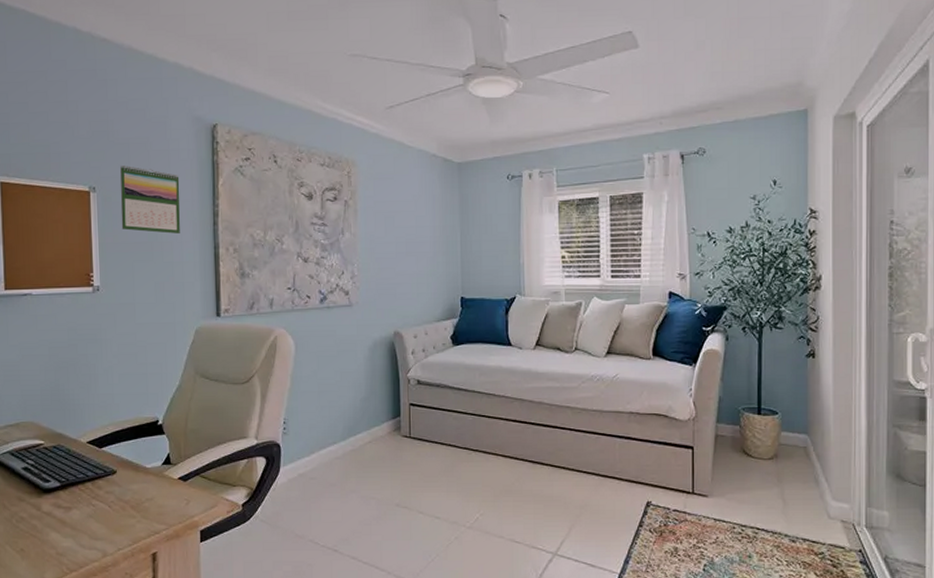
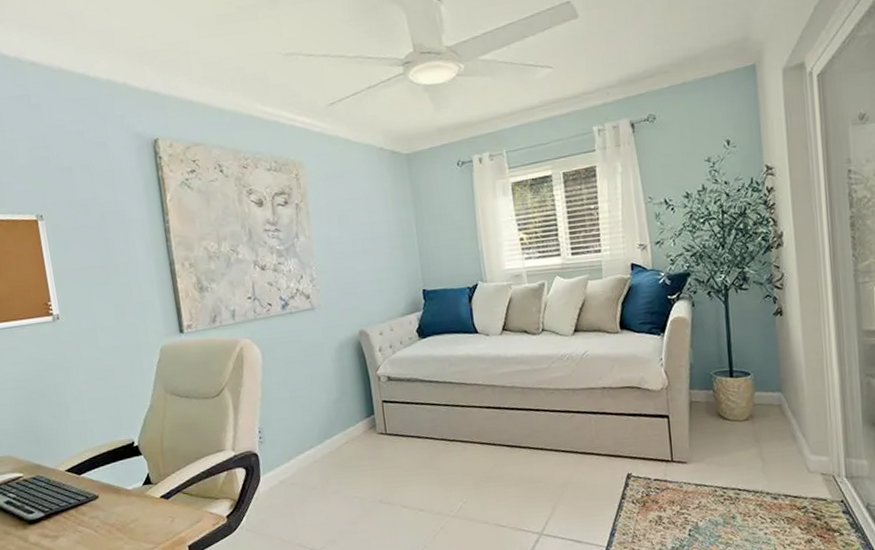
calendar: present [120,166,180,235] -> none [65,190,134,256]

